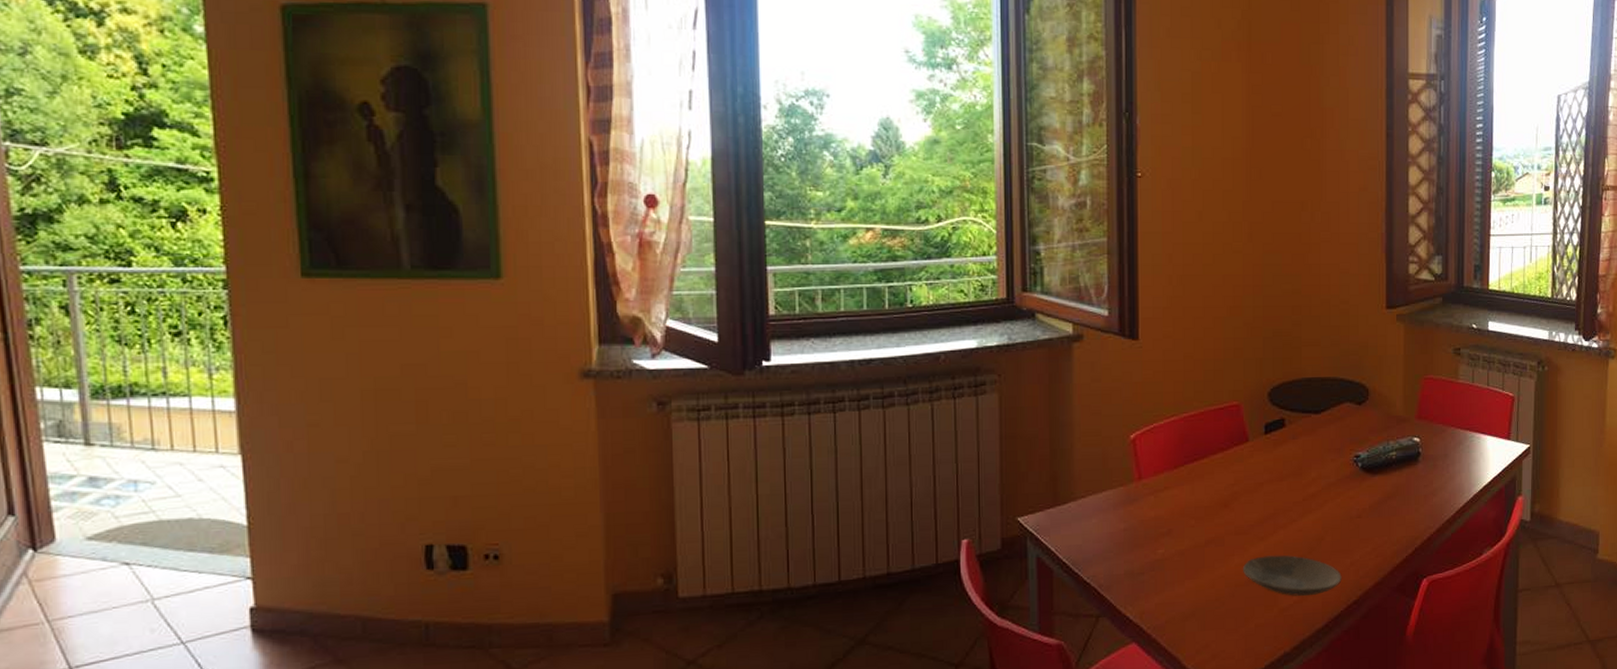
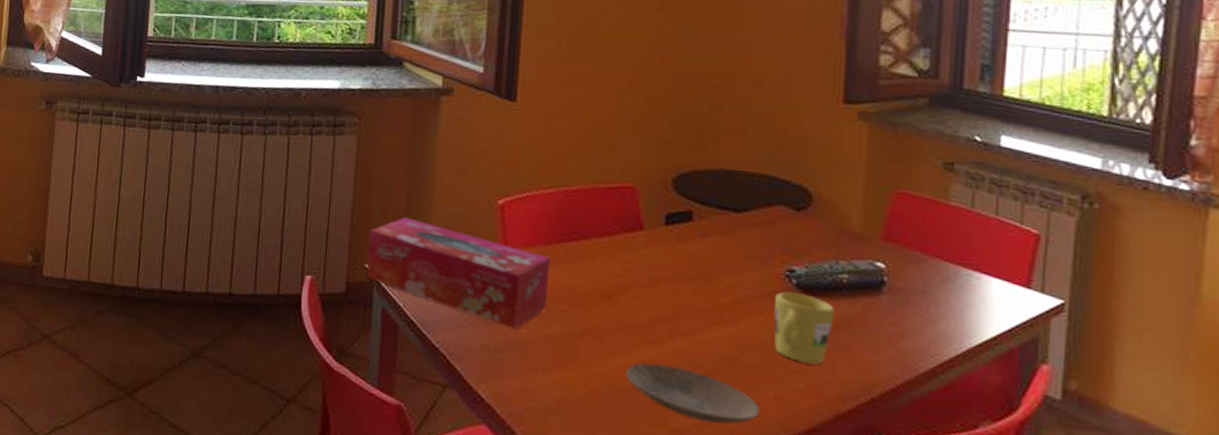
tissue box: none [1019,465,1177,551] -> present [366,217,550,329]
mug: none [1347,474,1388,532] -> present [774,291,835,365]

